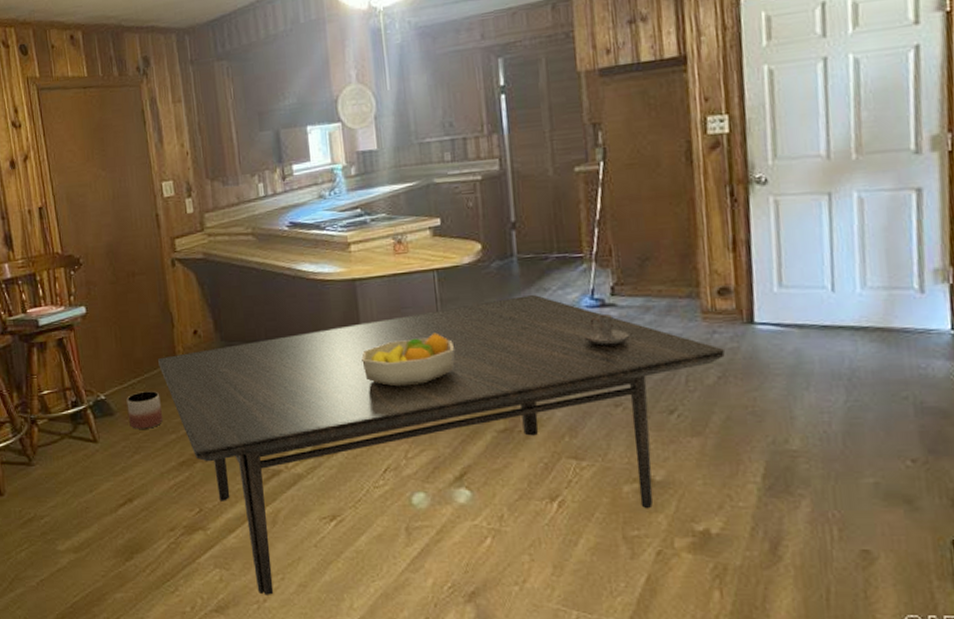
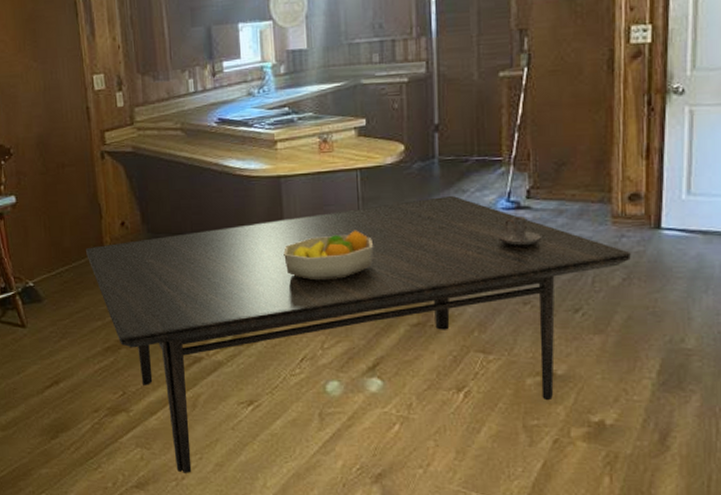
planter: present [126,391,164,429] -> none [54,279,90,316]

